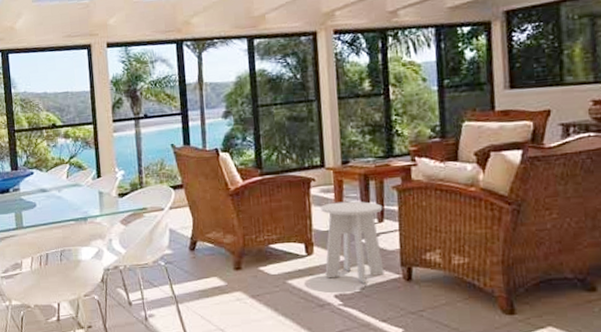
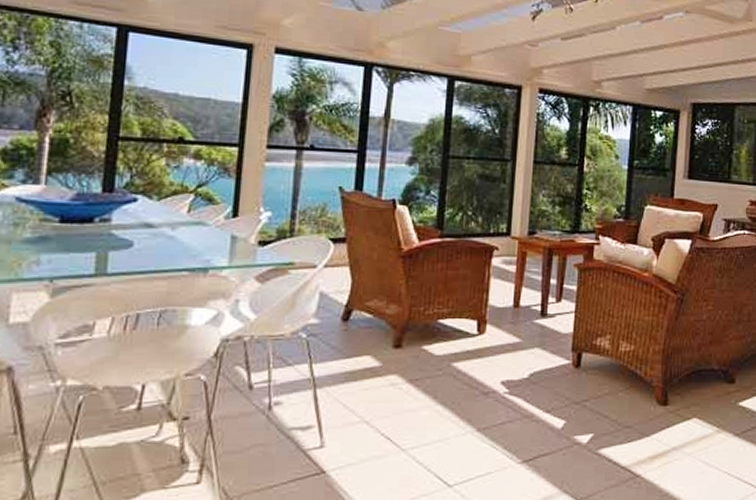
side table: present [321,201,384,284] -> none [495,276,562,369]

